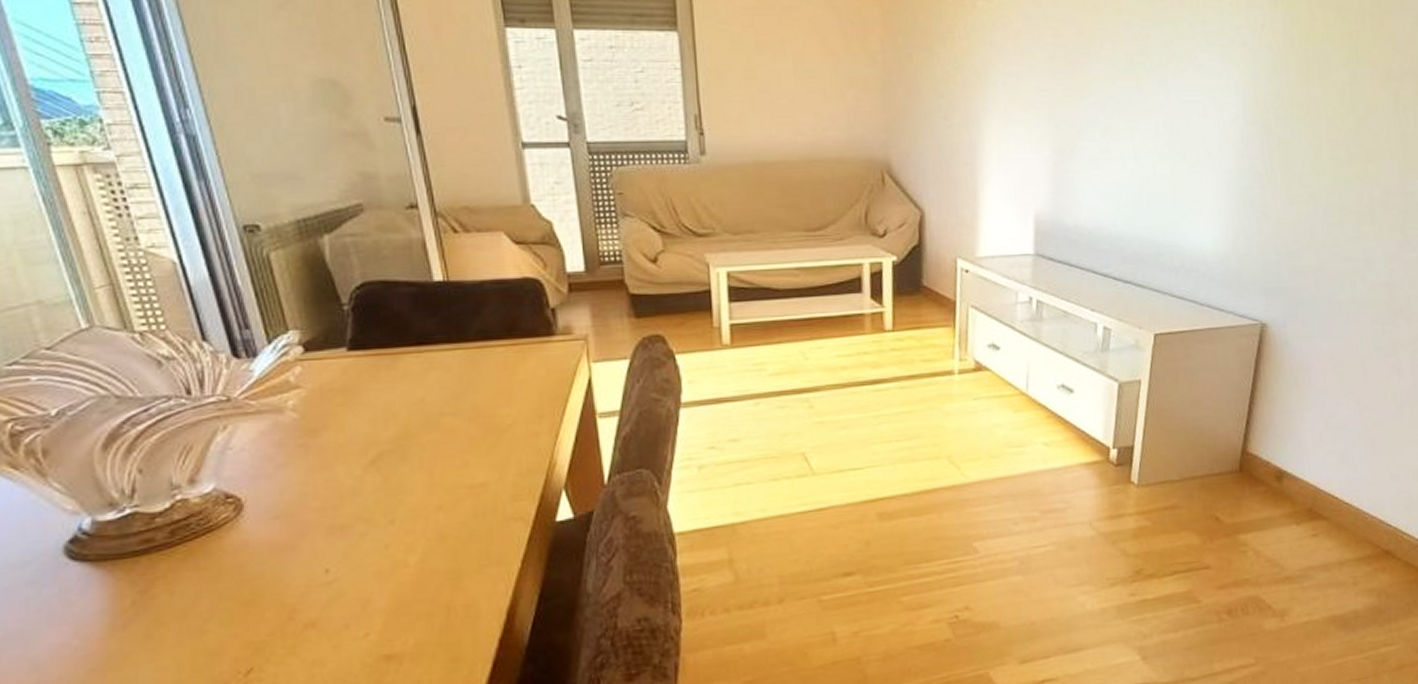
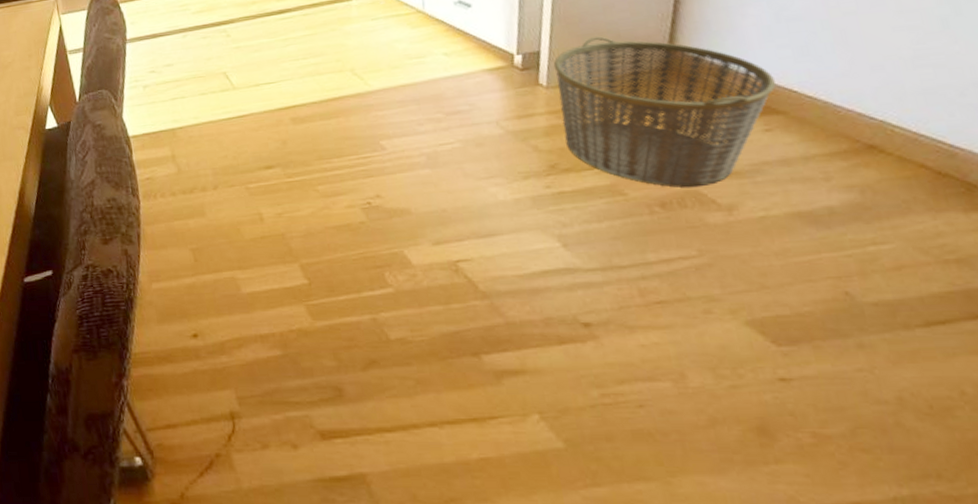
basket: none [1145,433,1323,593] -> present [553,36,777,187]

